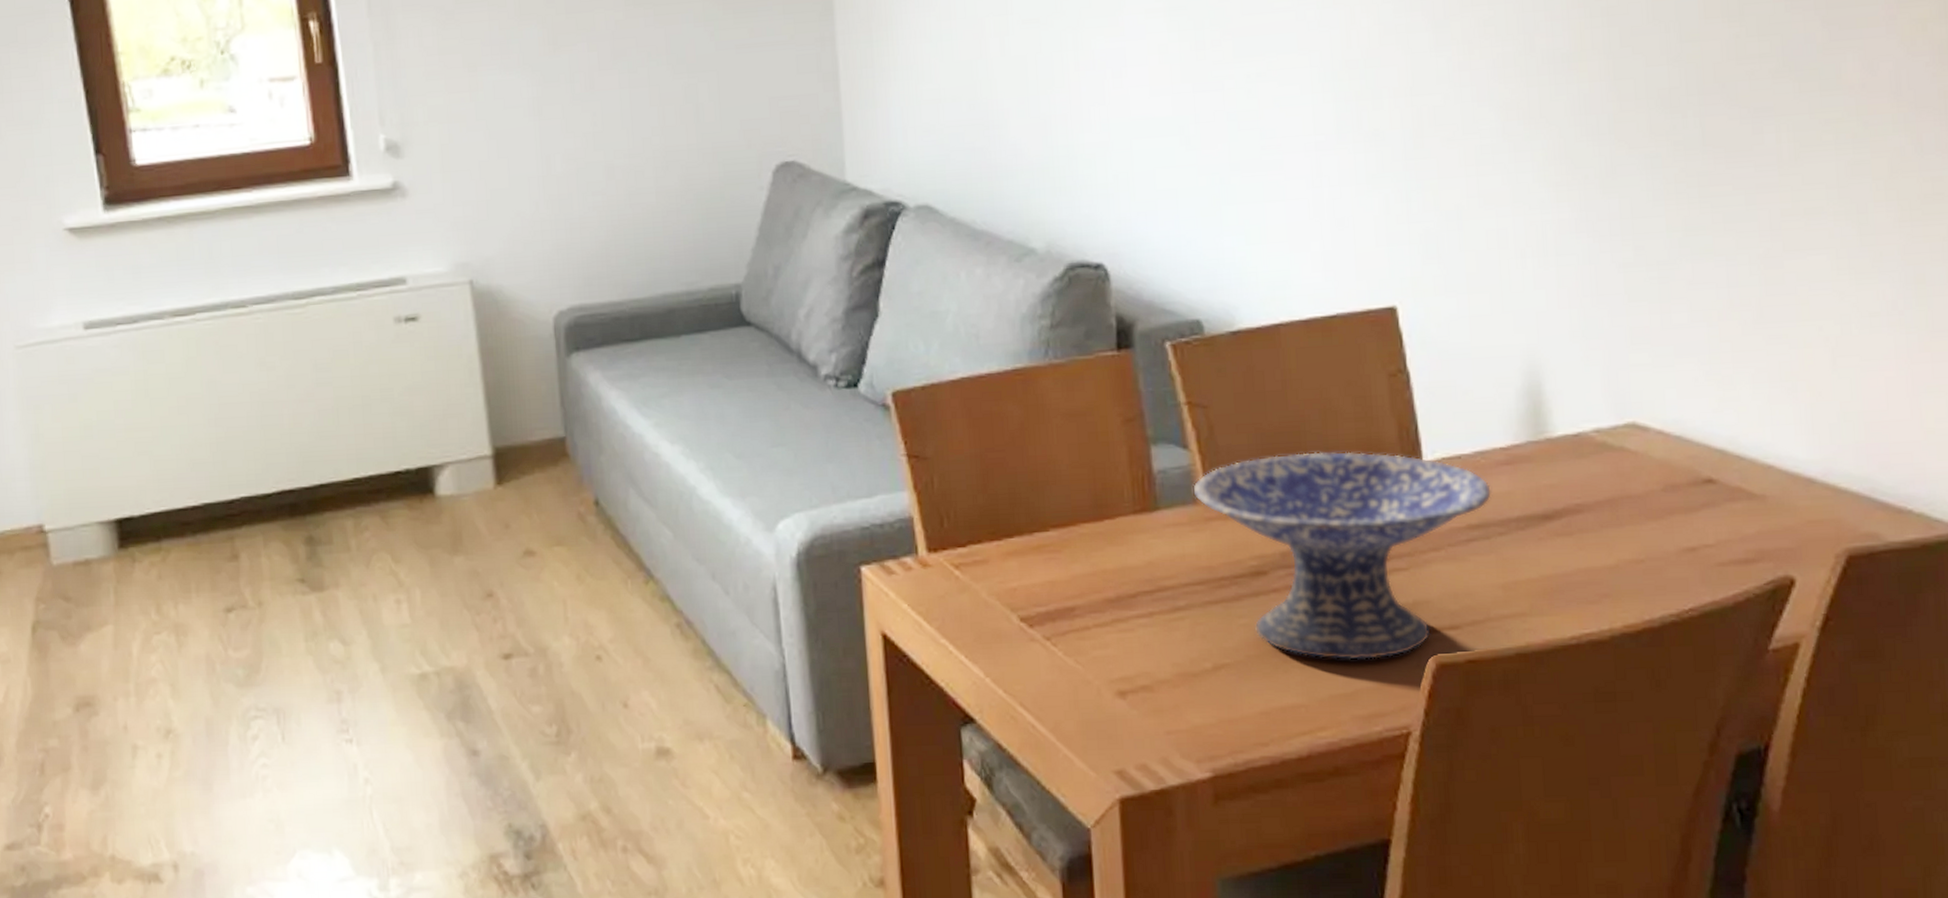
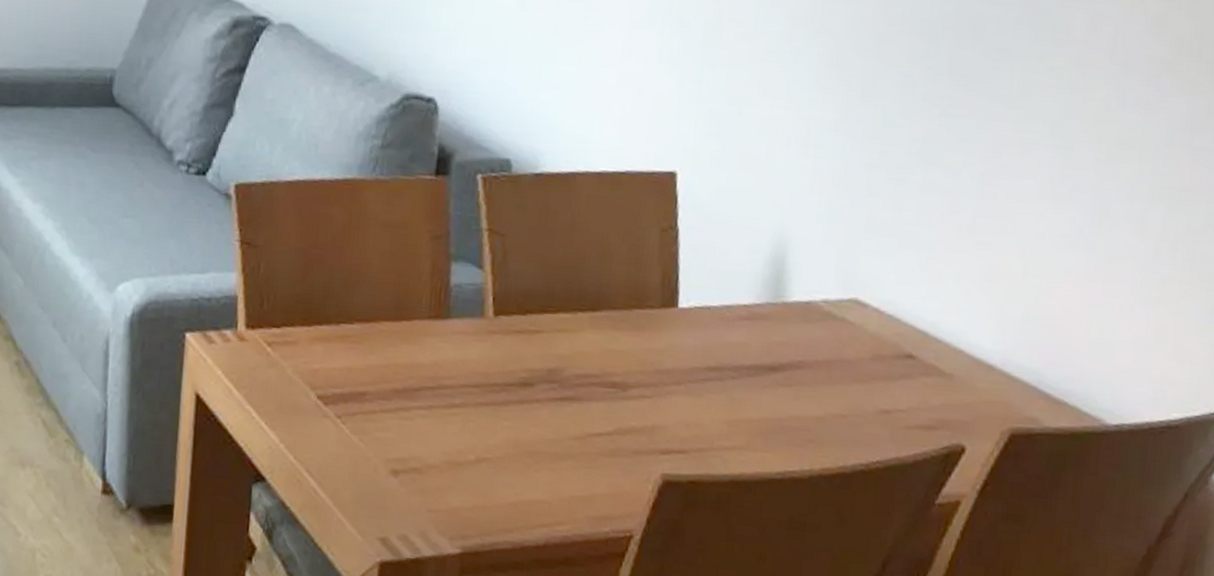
decorative bowl: present [1193,451,1491,660] -> none [482,285,731,470]

